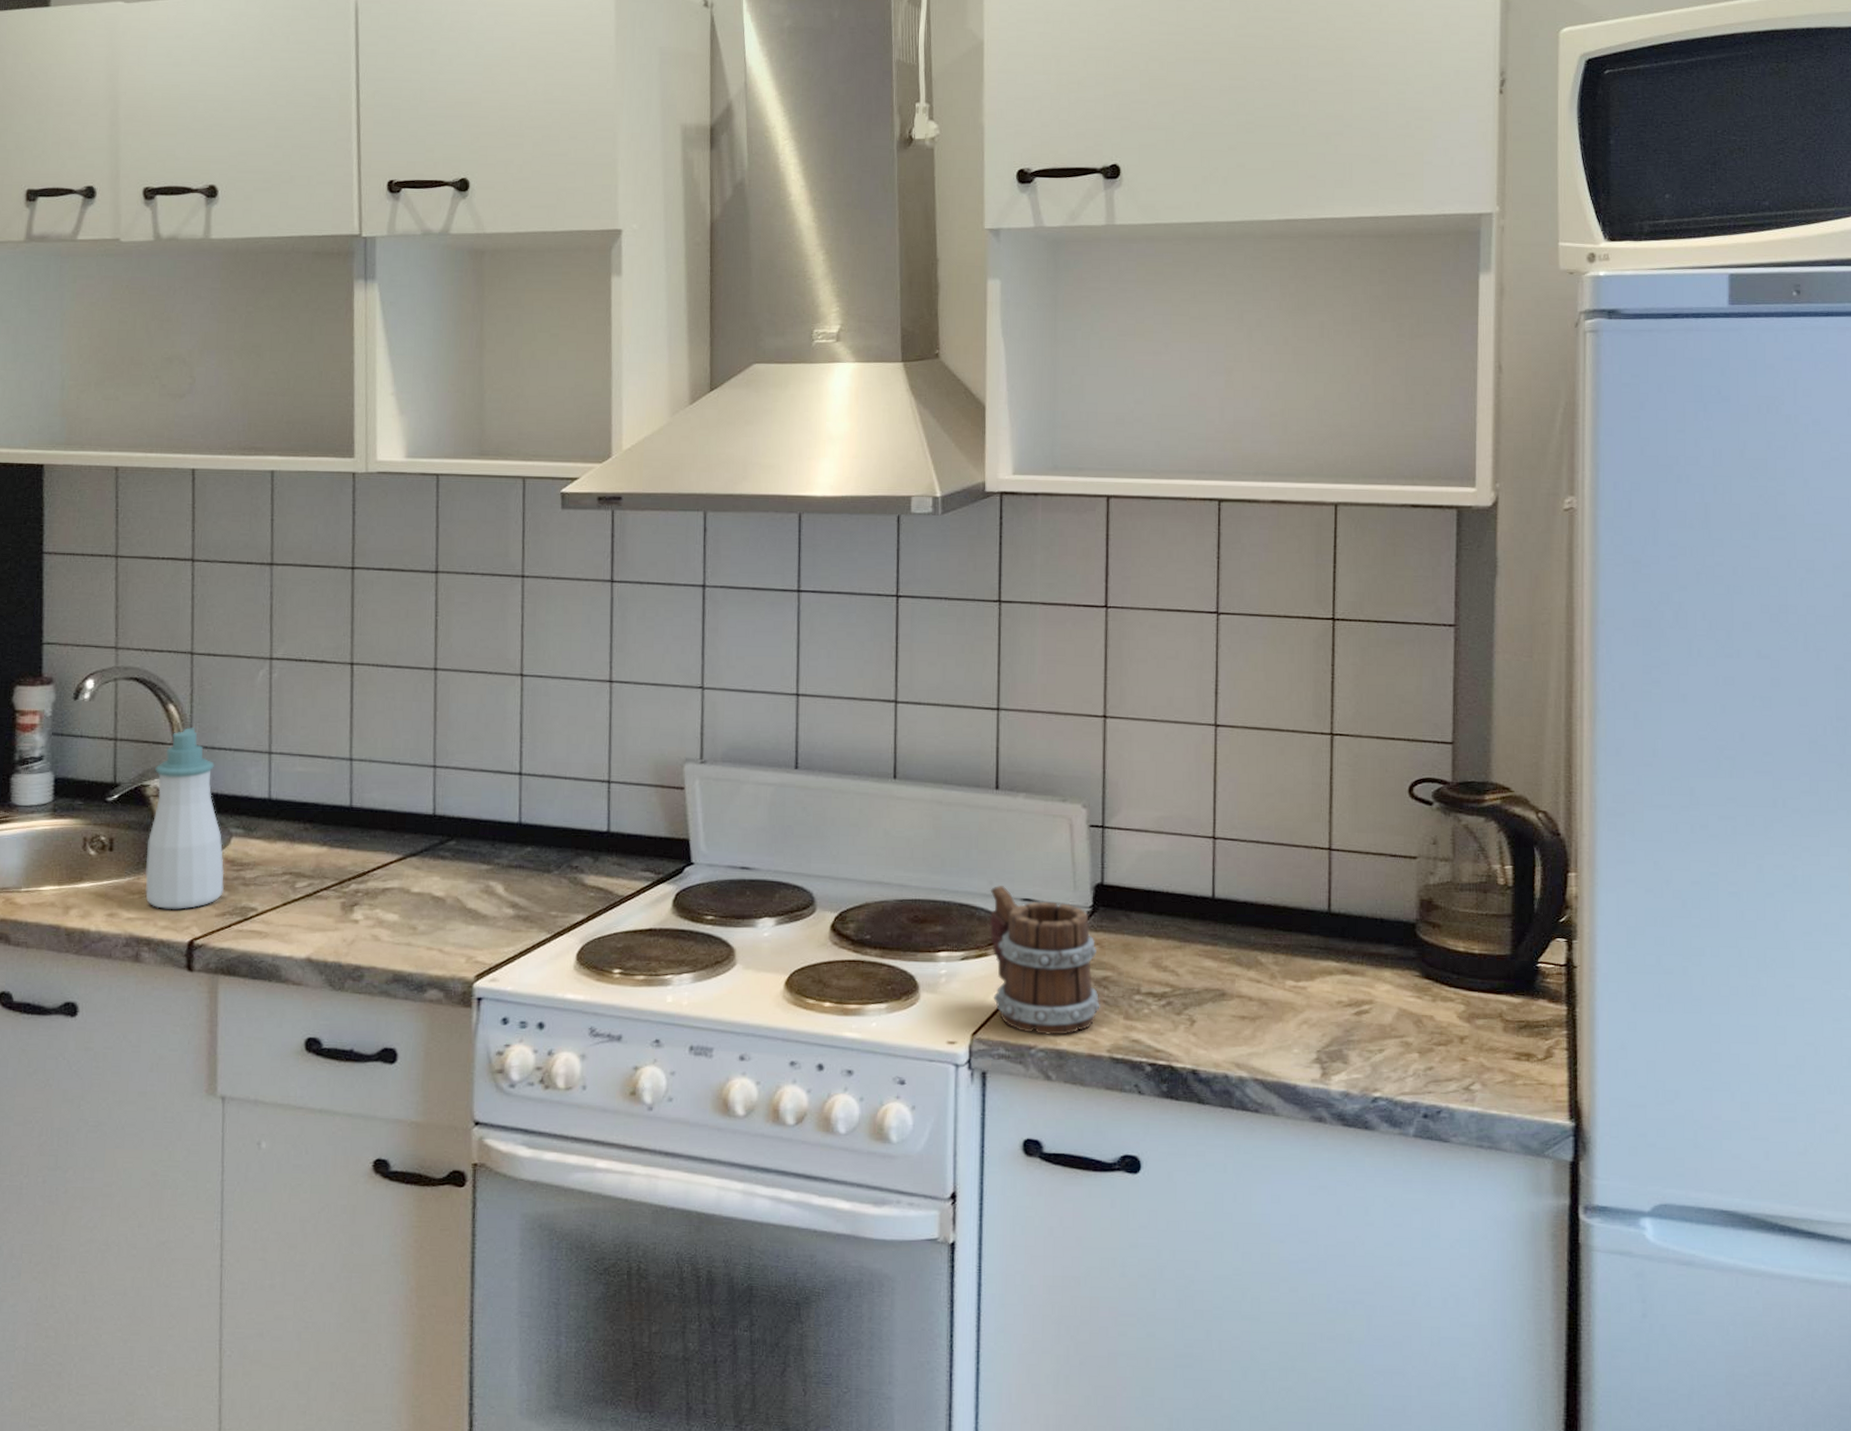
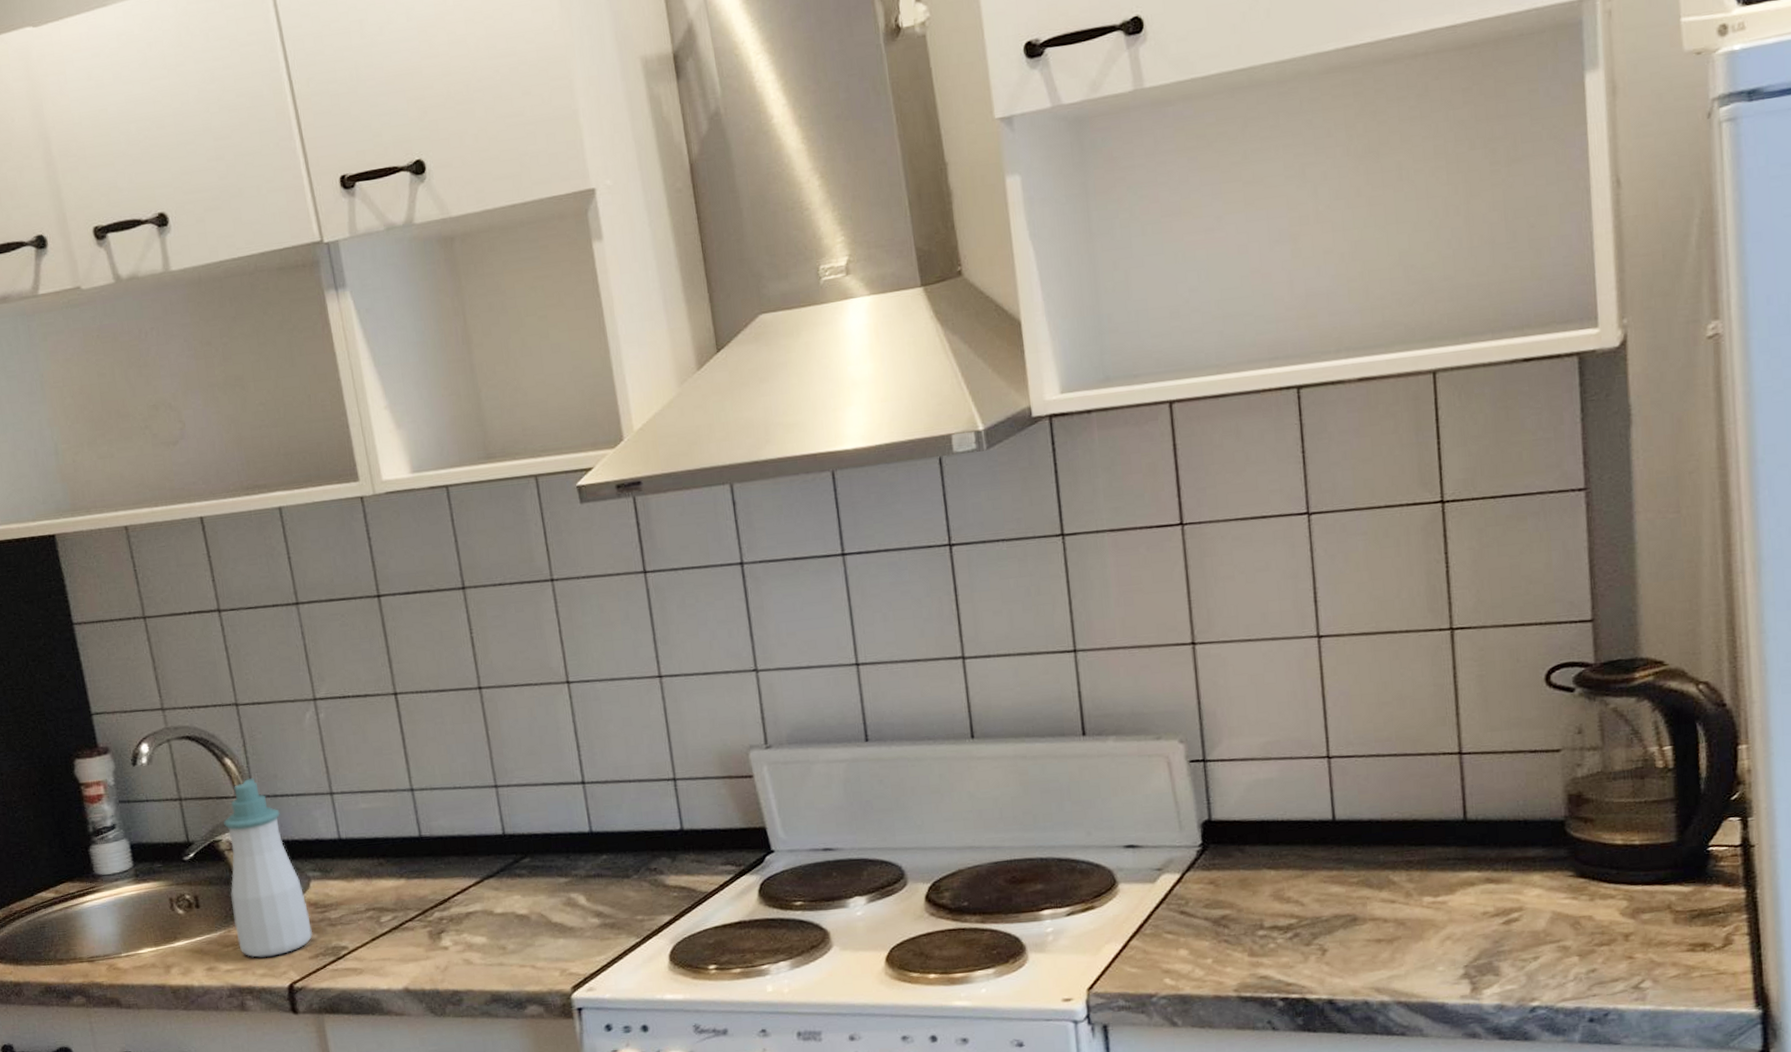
mug: present [989,886,1101,1036] -> none [1089,835,1223,982]

